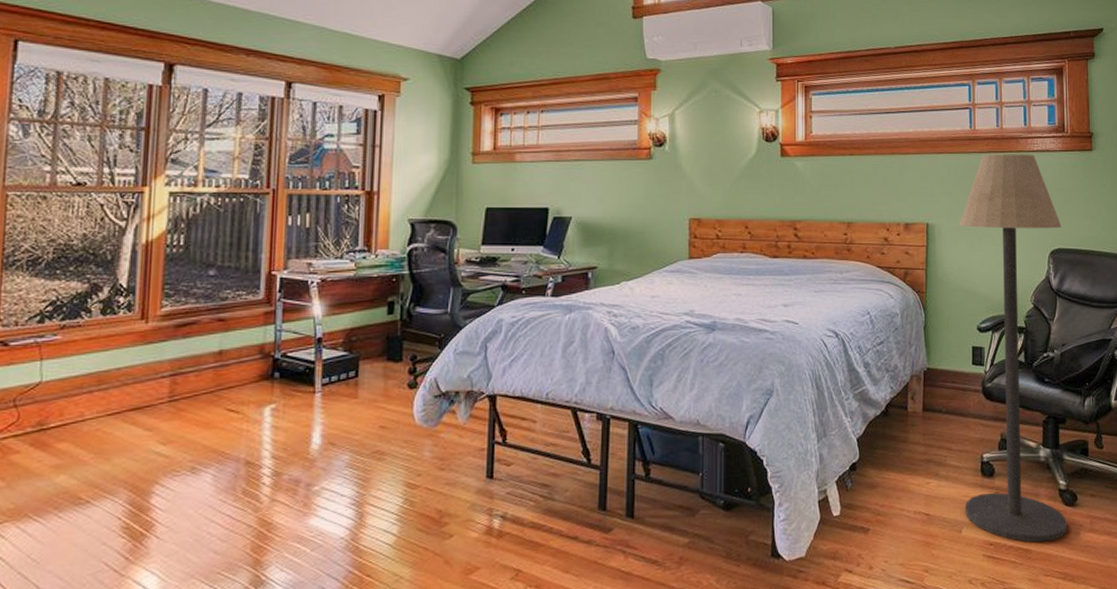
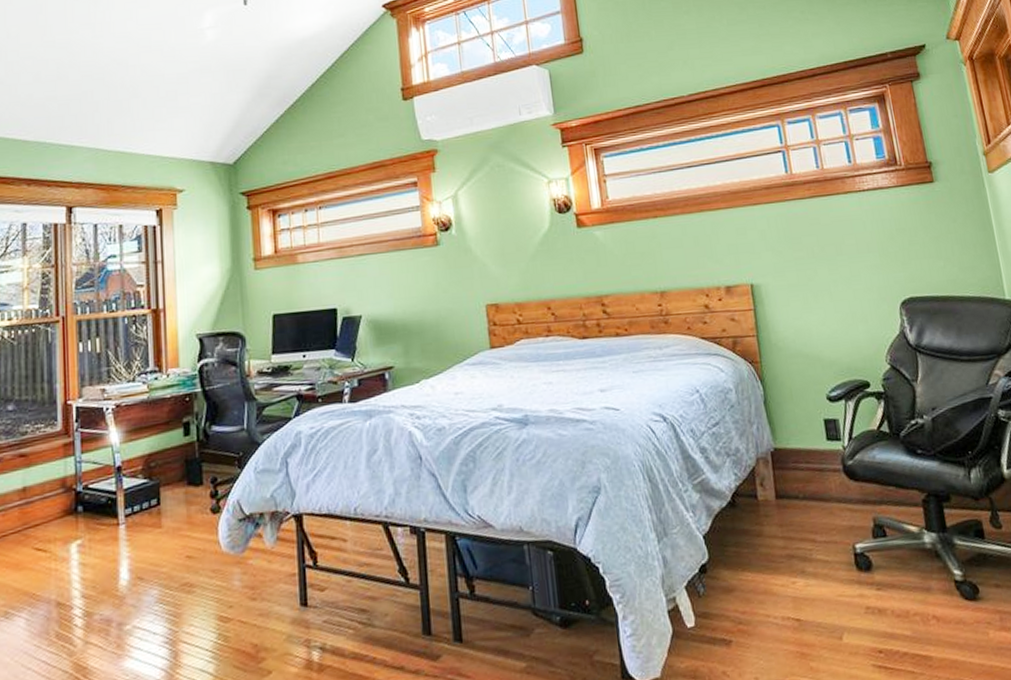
floor lamp: present [959,154,1067,543] -> none [788,194,973,647]

